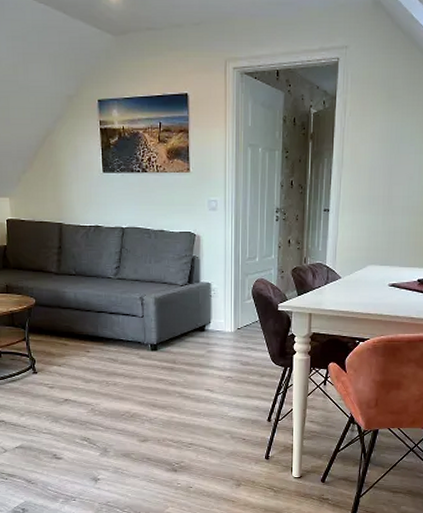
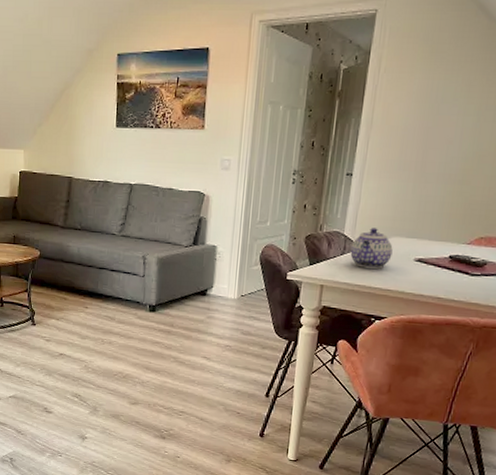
teapot: none [333,258,370,295] -> present [350,228,393,269]

